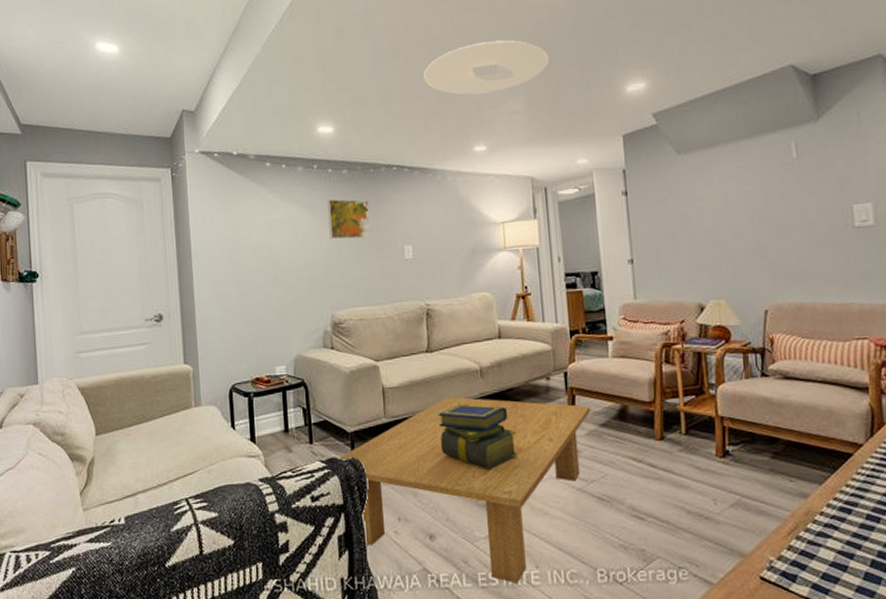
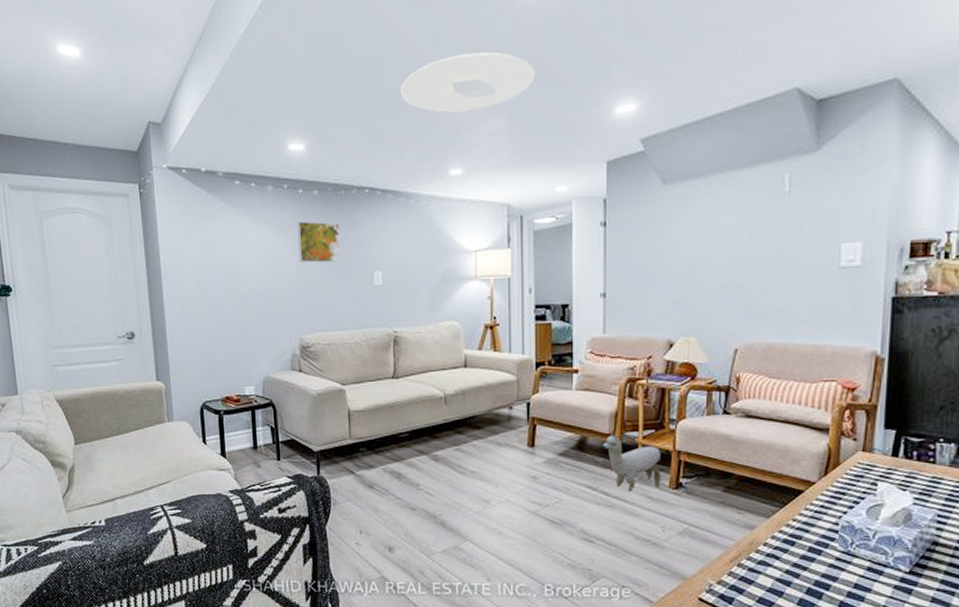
coffee table: present [339,396,591,584] -> none [305,421,551,593]
stack of books: present [438,404,518,469] -> none [401,429,477,491]
plush toy: none [644,400,707,462] -> present [602,432,661,491]

